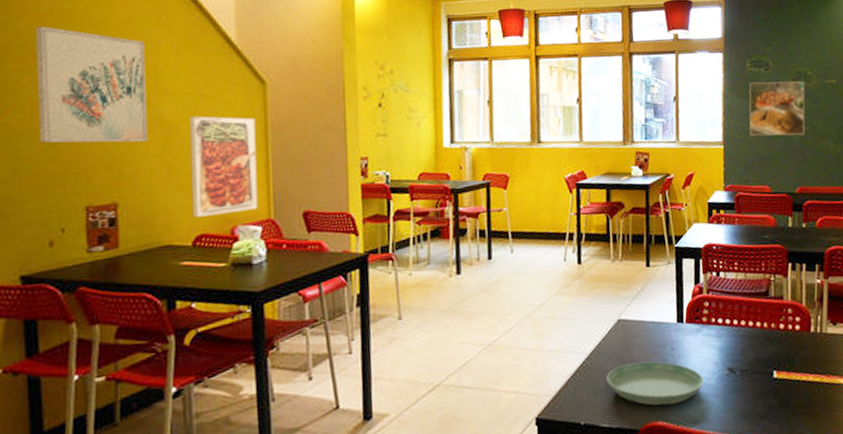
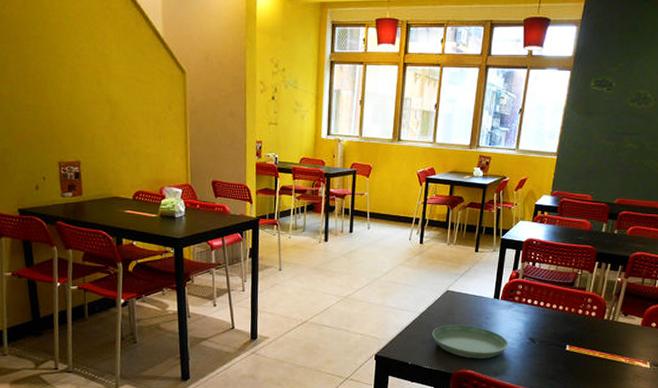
wall art: present [36,27,148,143] -> none [16,14,100,115]
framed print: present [189,116,259,217] -> none [129,97,180,177]
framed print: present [749,81,805,136] -> none [582,101,643,153]

